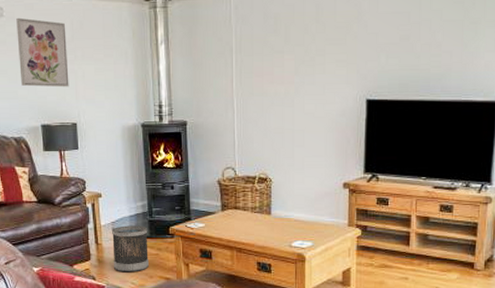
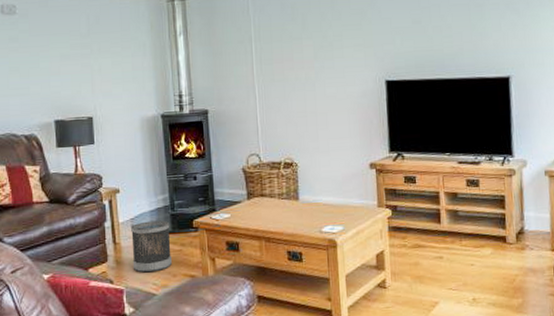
wall art: present [16,17,69,88] -> none [30,14,85,82]

